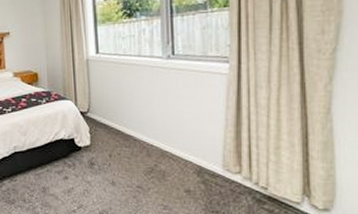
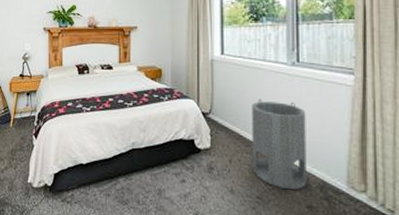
cylinder: none [129,94,184,177] -> present [252,98,307,190]

